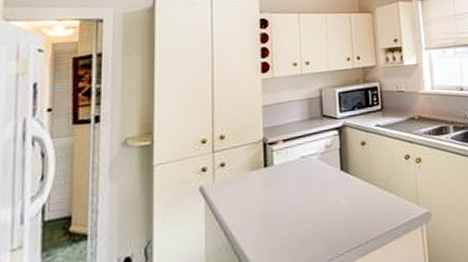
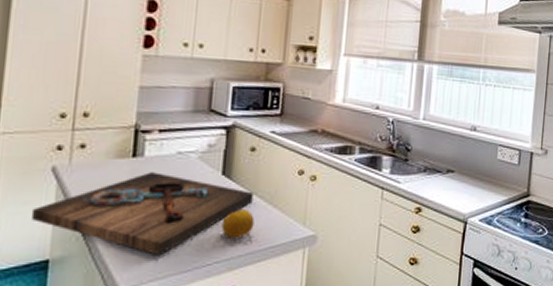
cutting board: none [186,177,370,253] -> present [30,172,254,255]
fruit: none [347,198,375,227] -> present [221,209,255,239]

